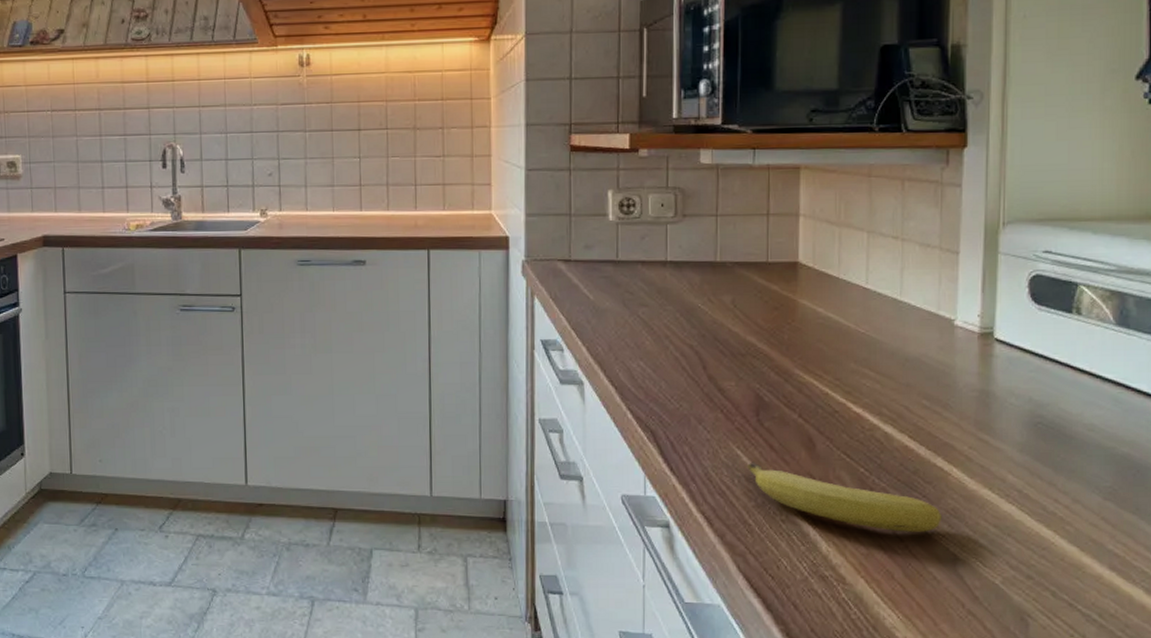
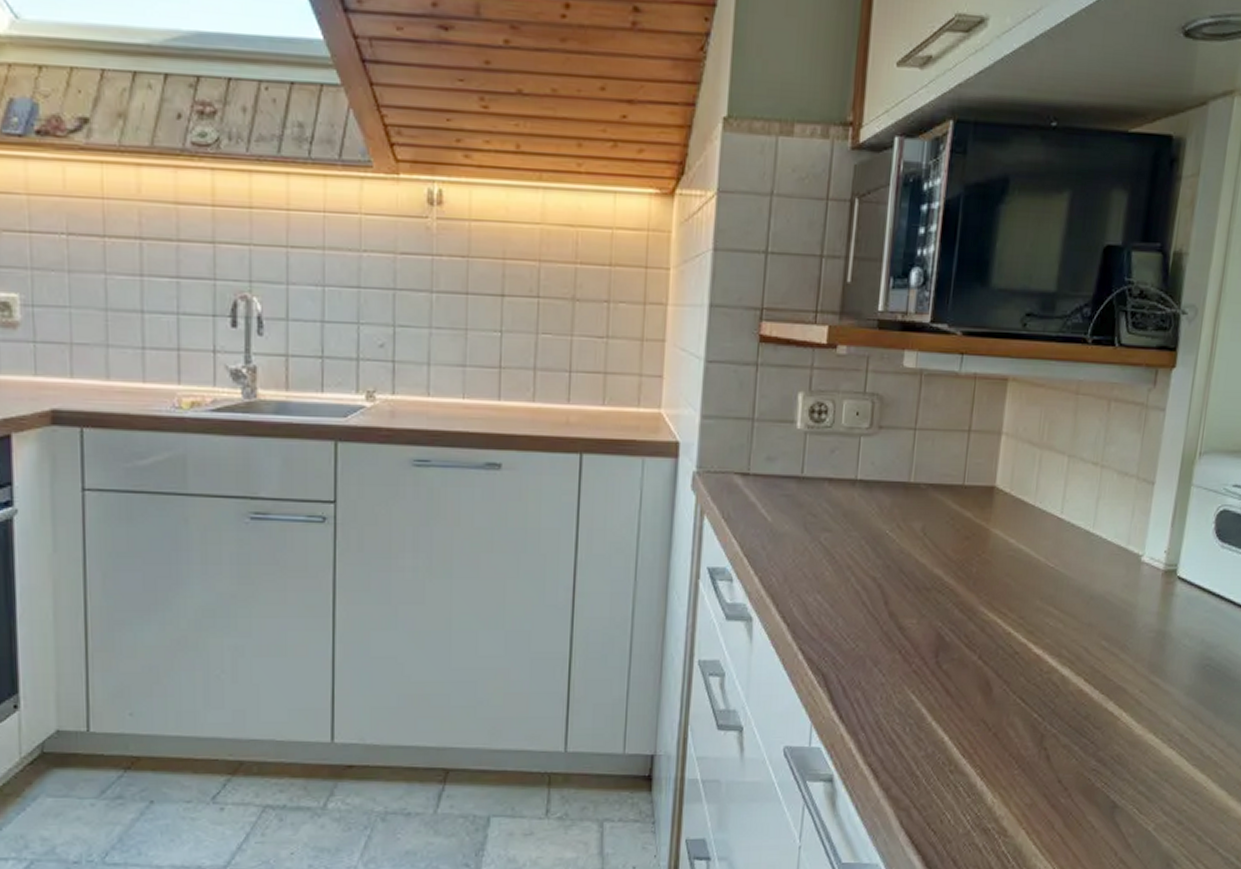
fruit: present [746,460,941,532] -> none [919,706,1107,780]

